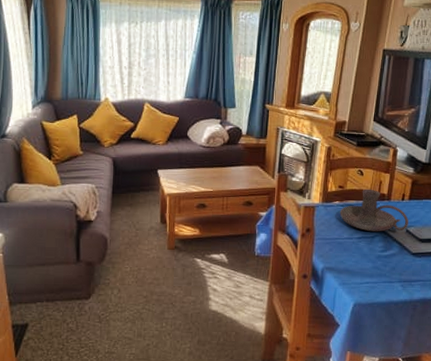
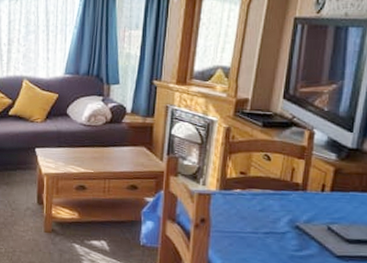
candle holder: present [339,189,408,232] -> none [241,176,330,229]

